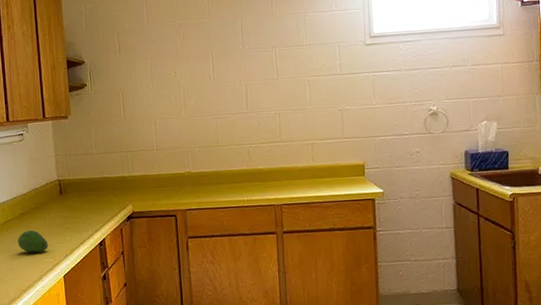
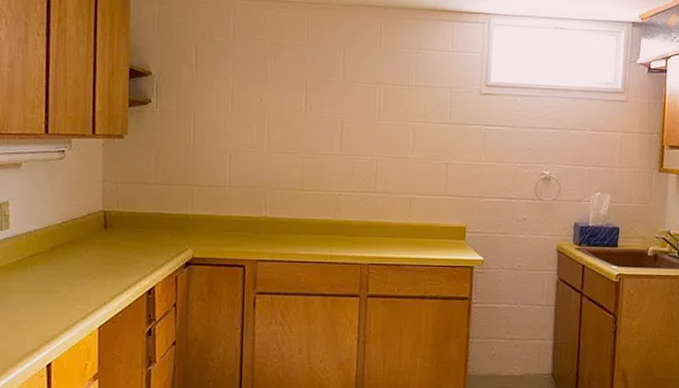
fruit: present [17,230,49,253] -> none [43,268,83,297]

